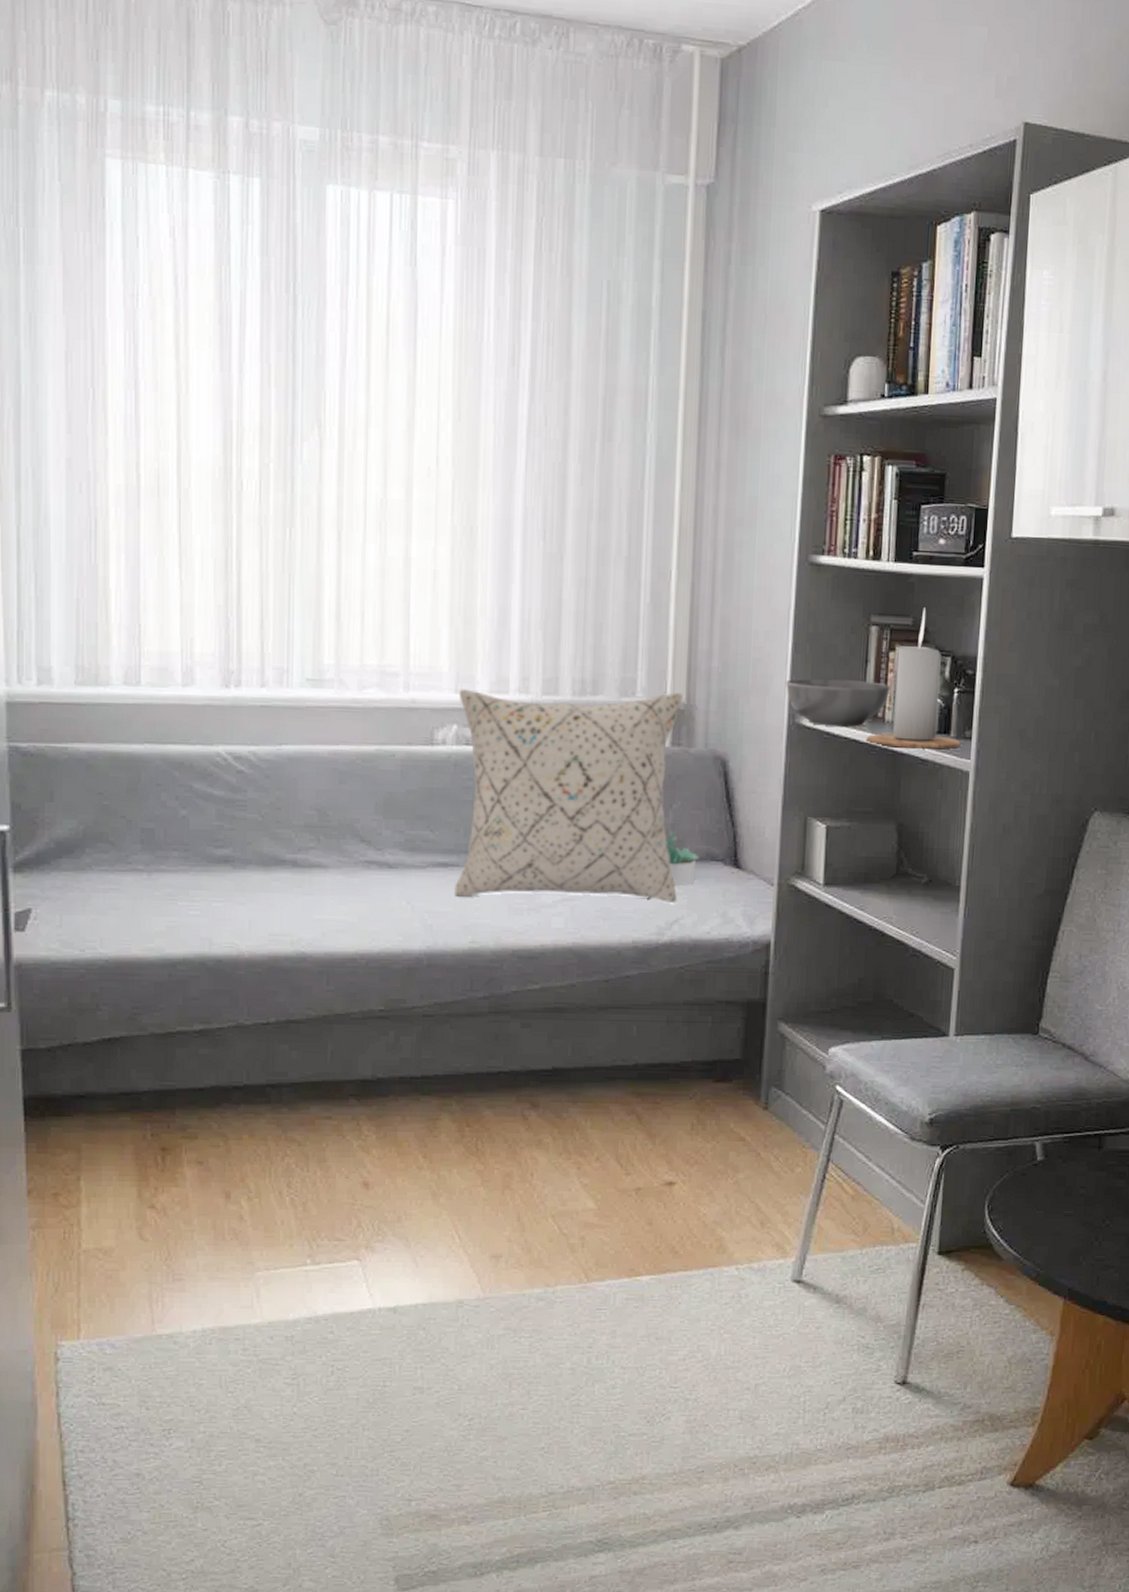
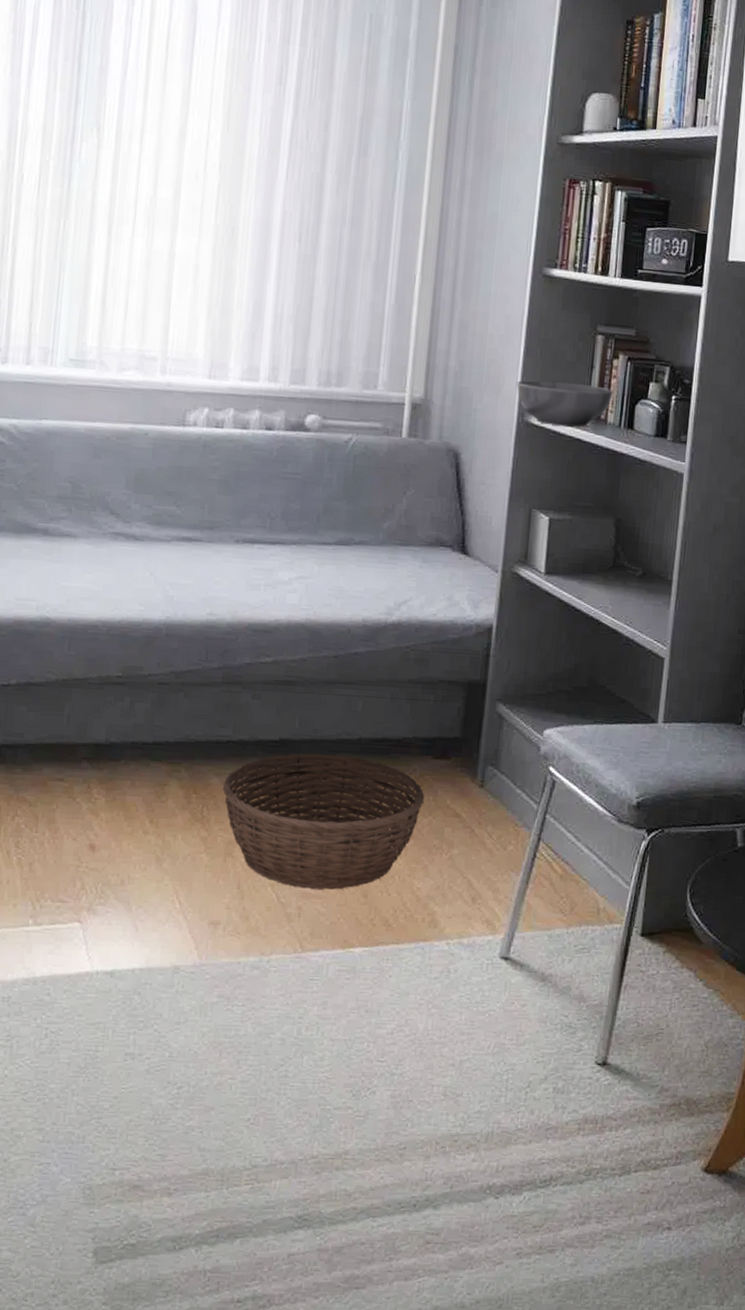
pillow: present [455,689,683,903] -> none [196,375,421,585]
basket: none [496,1081,707,1219] -> present [222,753,425,890]
succulent plant: present [664,830,700,886] -> none [397,516,430,569]
candle: present [866,607,961,749] -> none [589,320,677,452]

